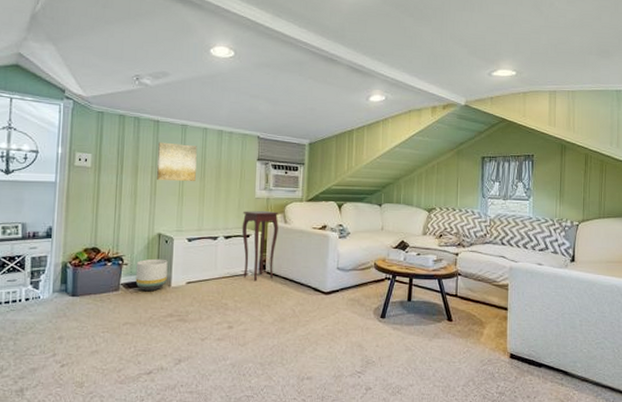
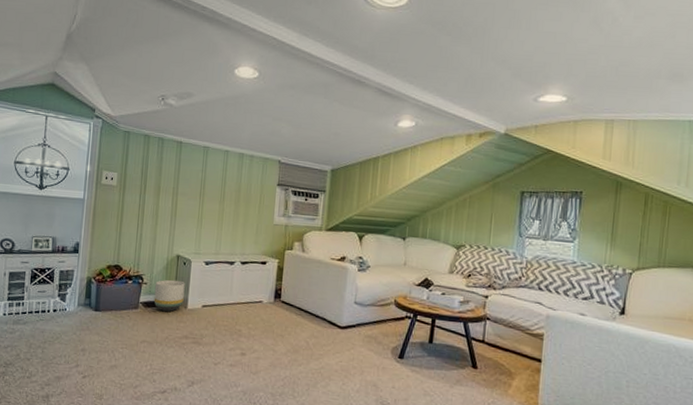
wall art: present [157,142,197,182] -> none [178,163,218,205]
side table: present [241,210,279,282] -> none [258,237,297,310]

